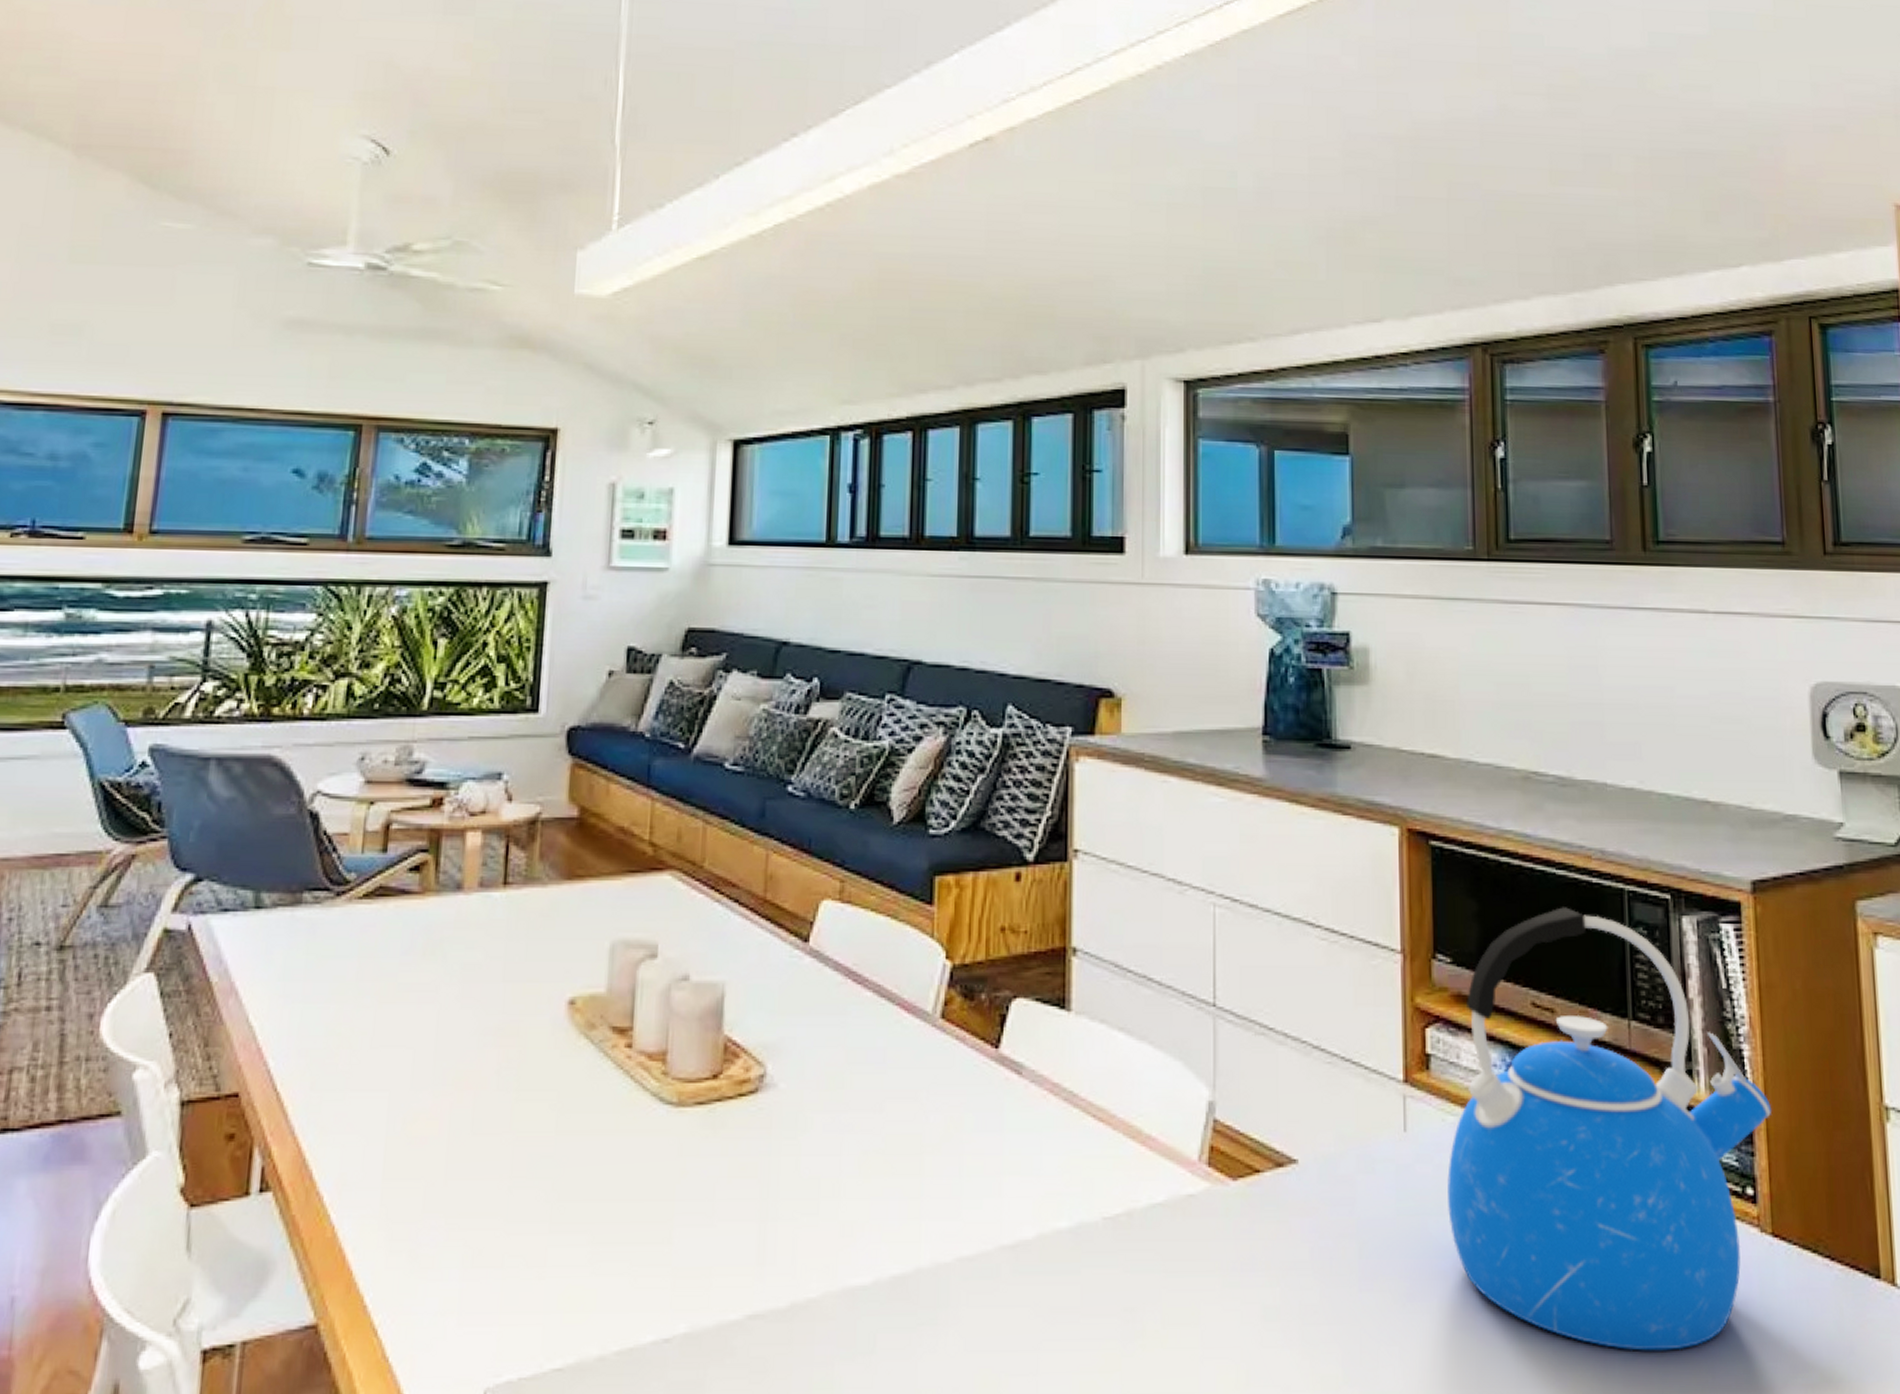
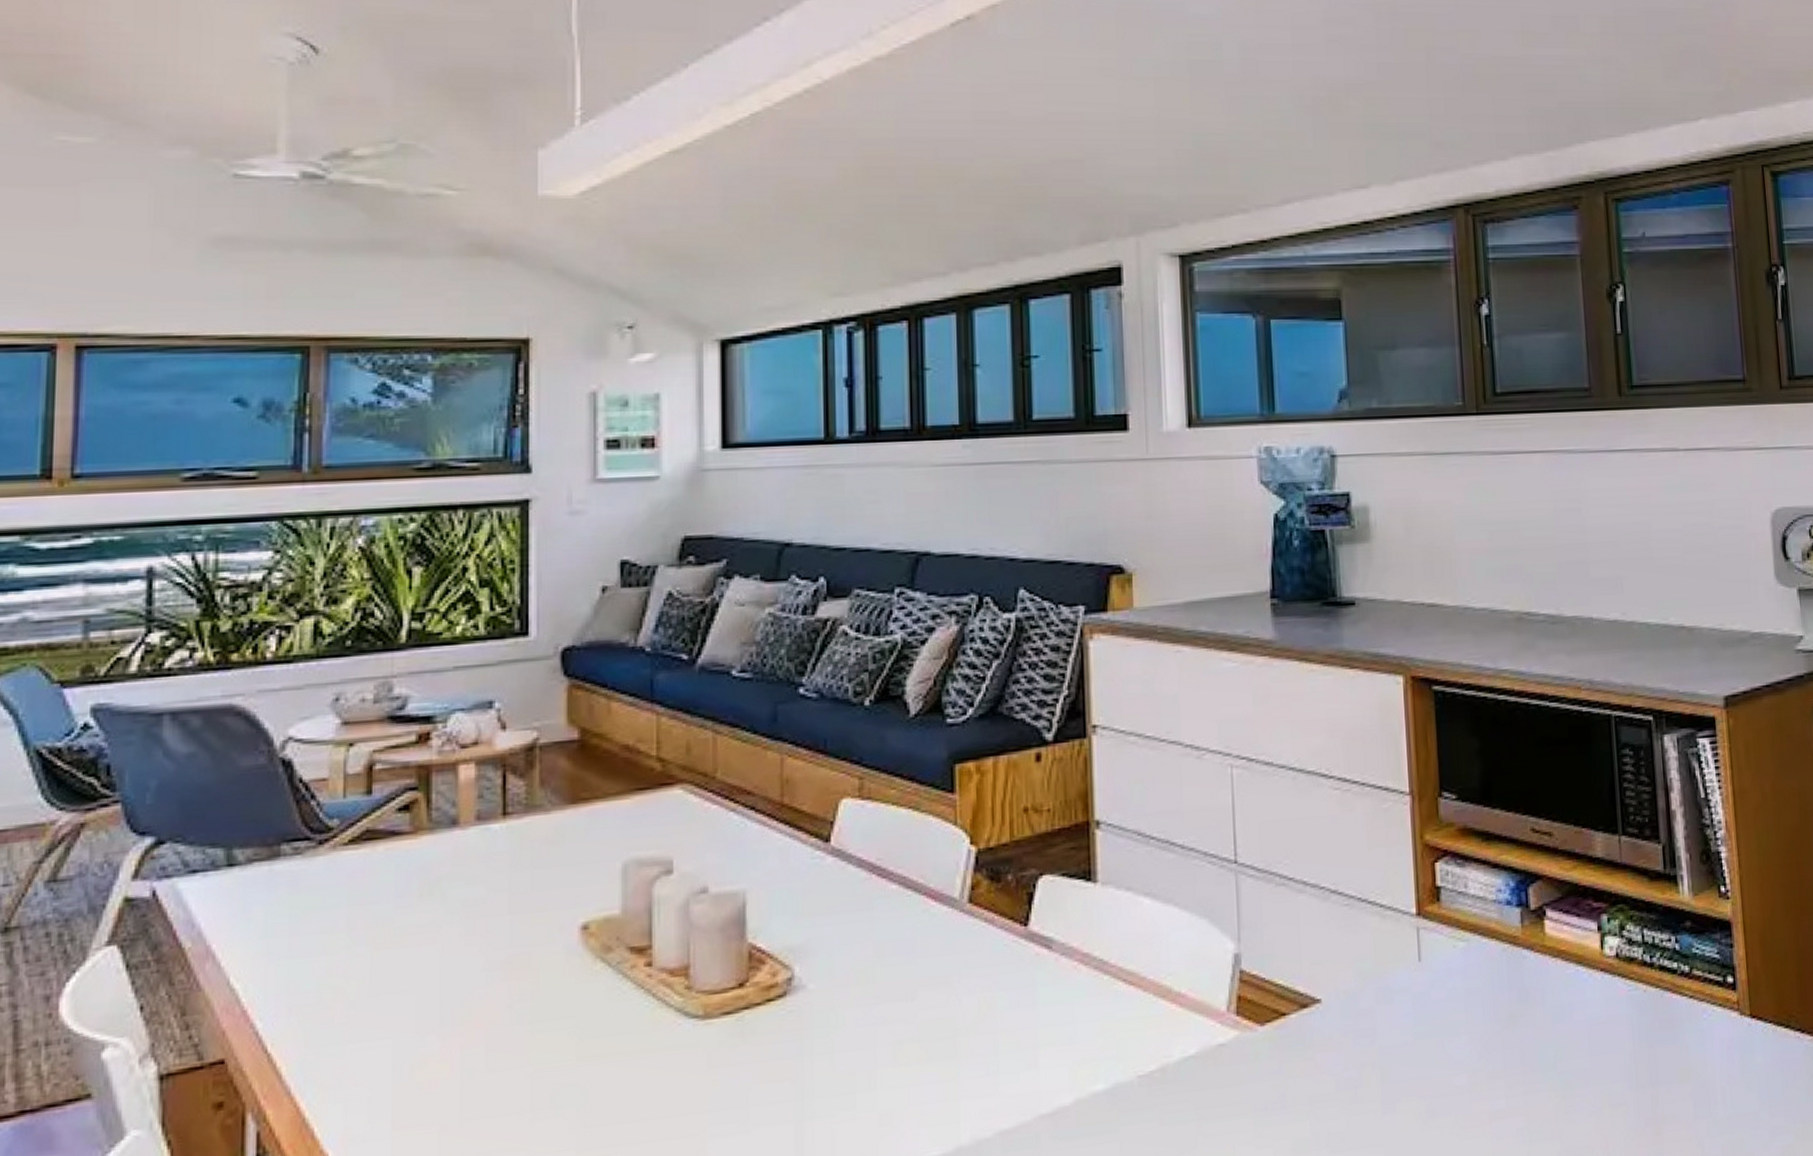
kettle: present [1447,907,1771,1351] -> none [1460,736,1747,1137]

